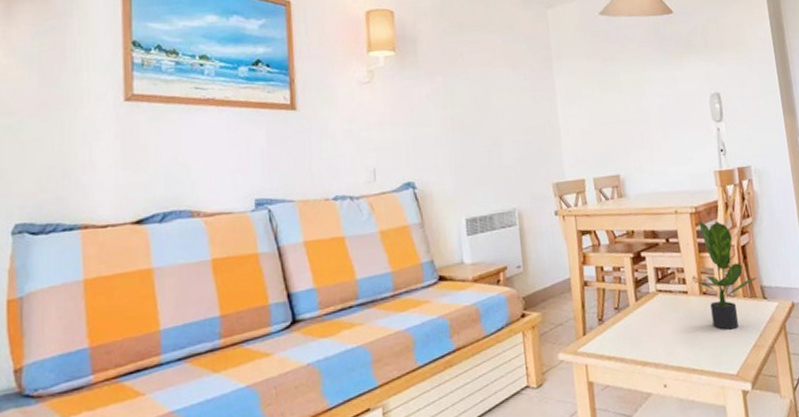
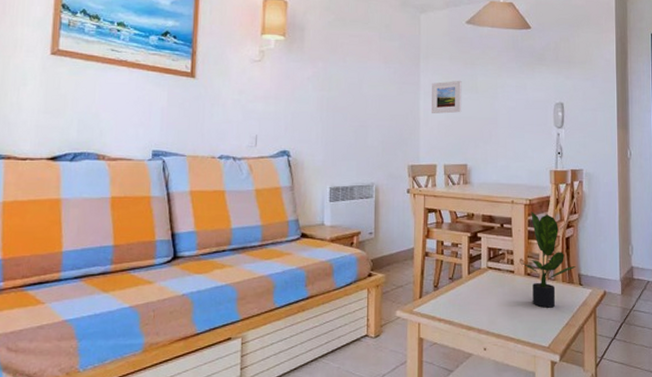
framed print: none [569,79,607,121] -> present [432,80,462,114]

